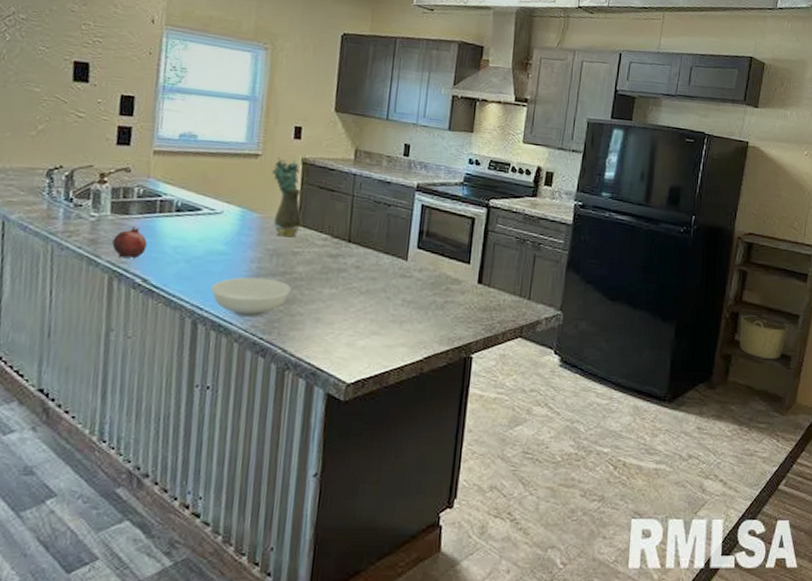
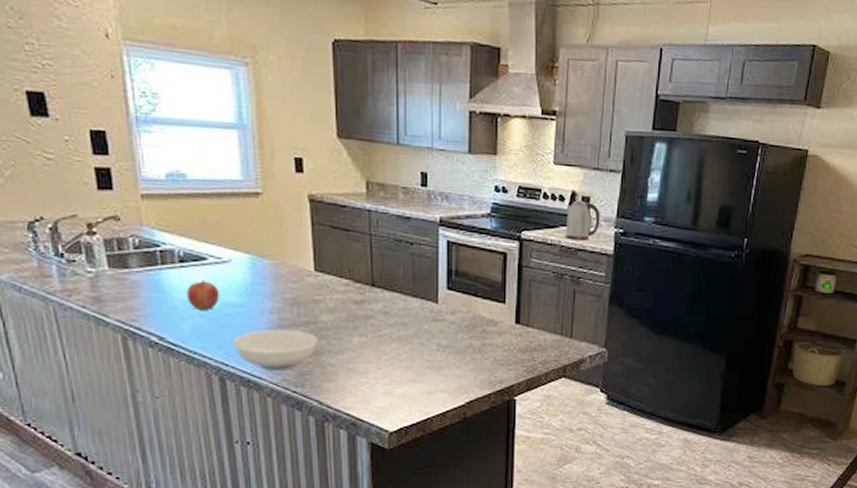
fruit: present [112,226,147,258] -> none [117,281,156,316]
fruit: none [176,228,208,256] -> present [186,279,220,310]
vase: present [272,156,303,237] -> none [278,194,319,284]
kettle: none [529,174,562,211] -> present [565,200,600,241]
jar: none [758,248,778,270] -> present [815,270,837,293]

